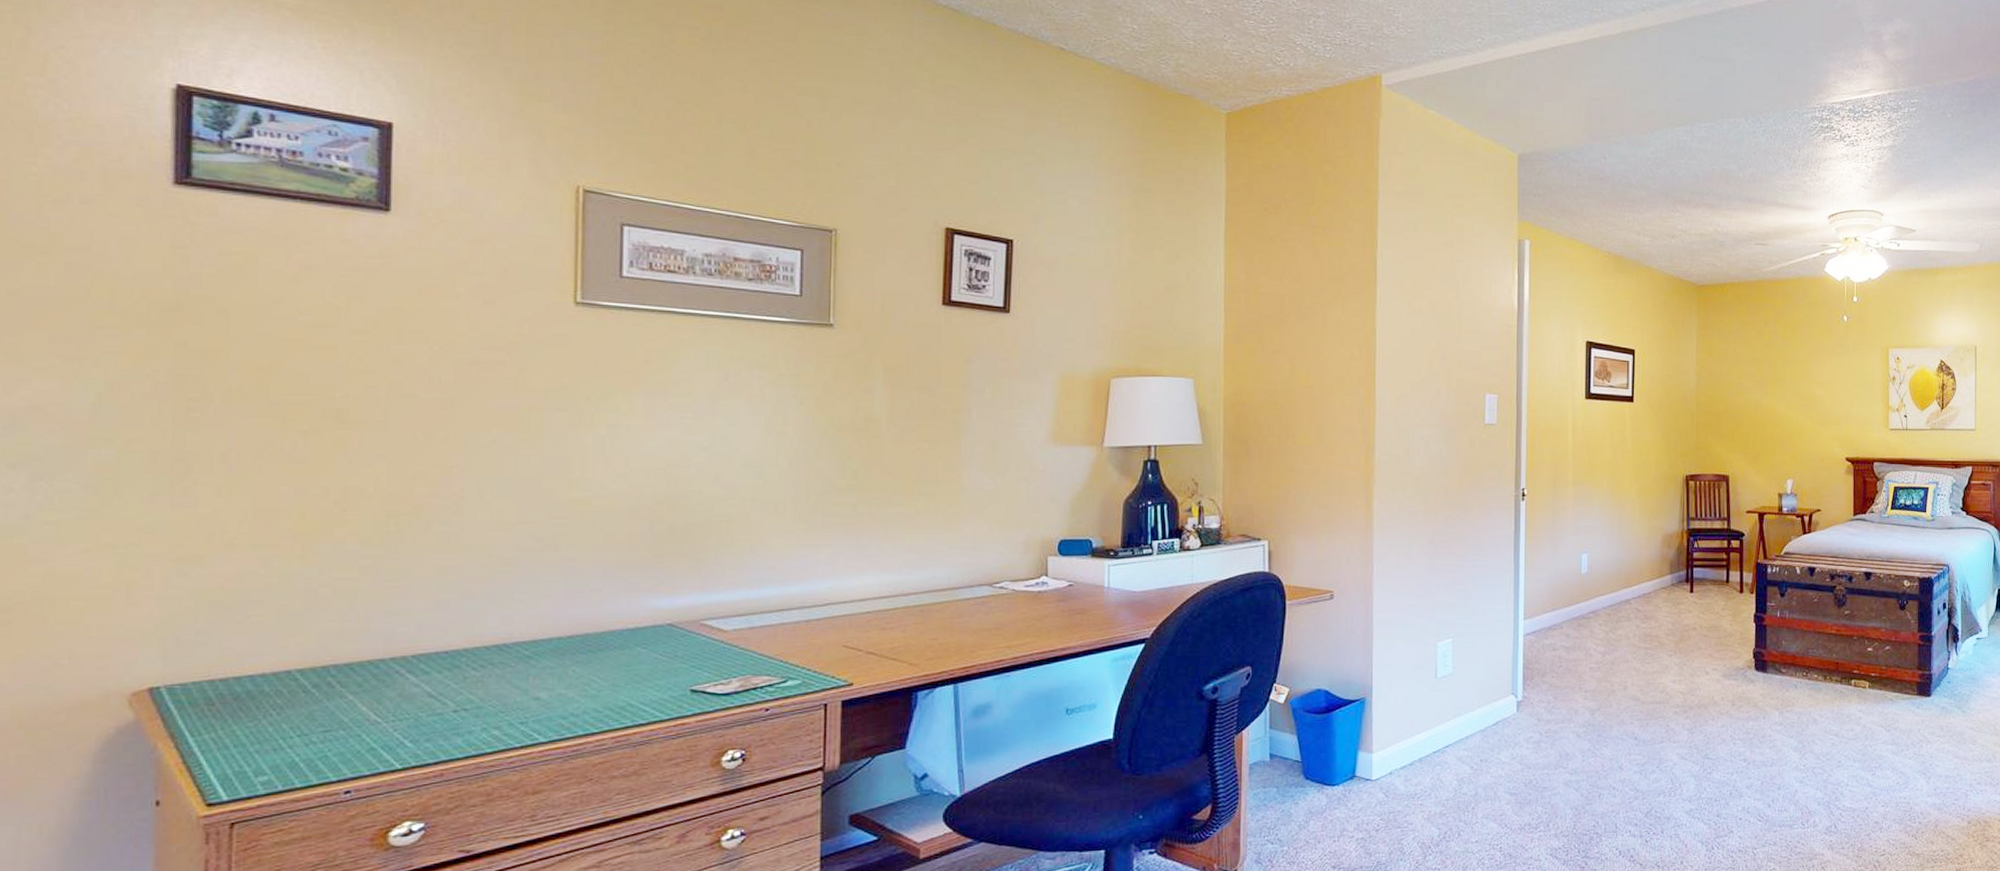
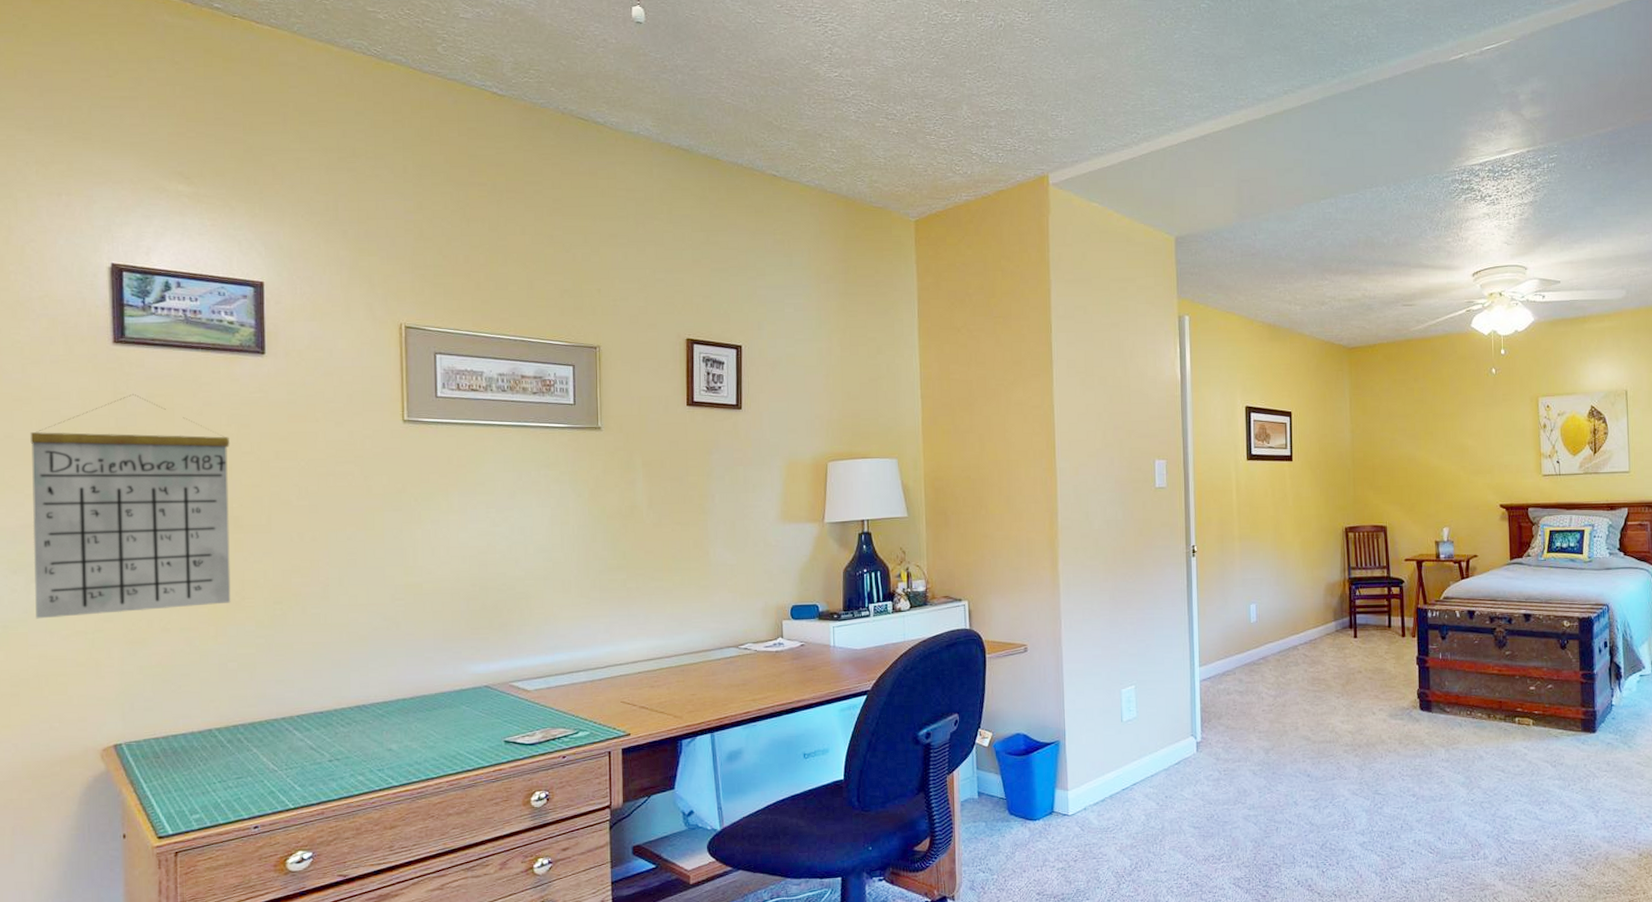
calendar: none [40,248,336,527] -> present [30,393,231,619]

